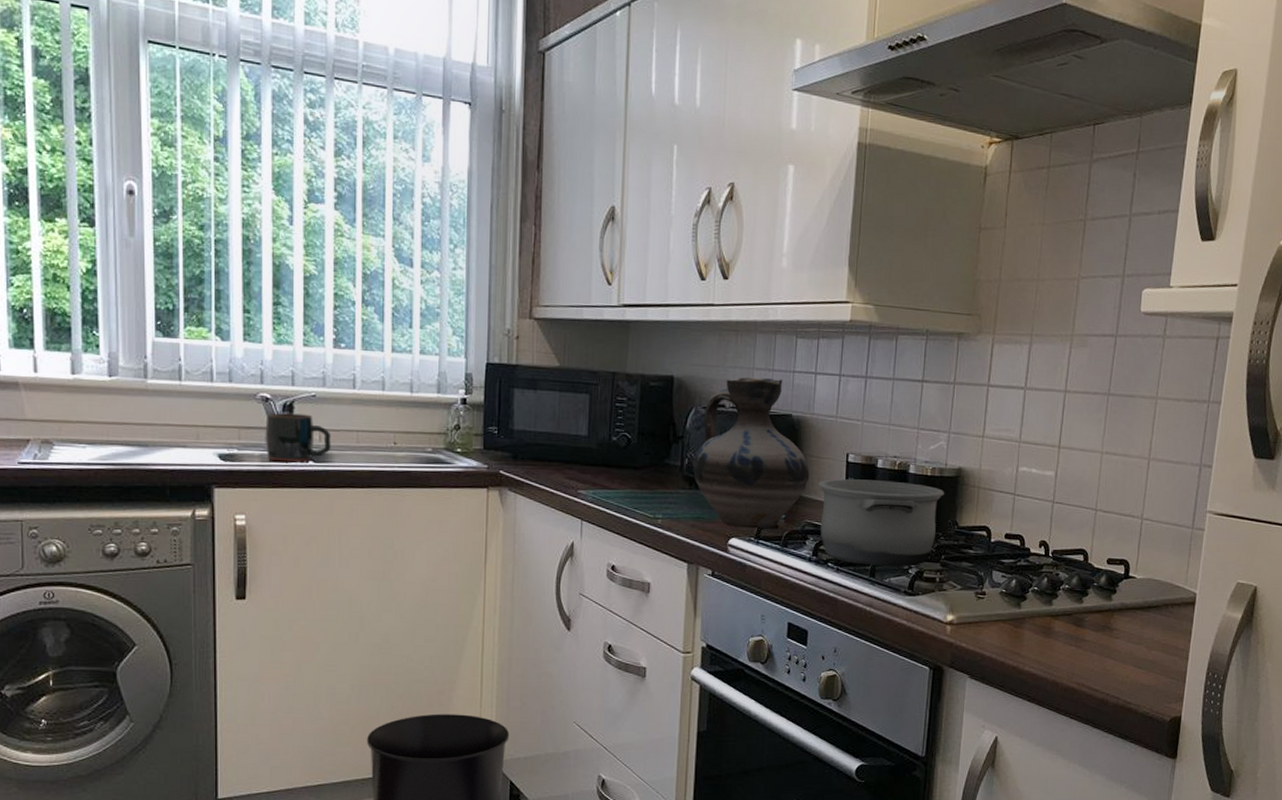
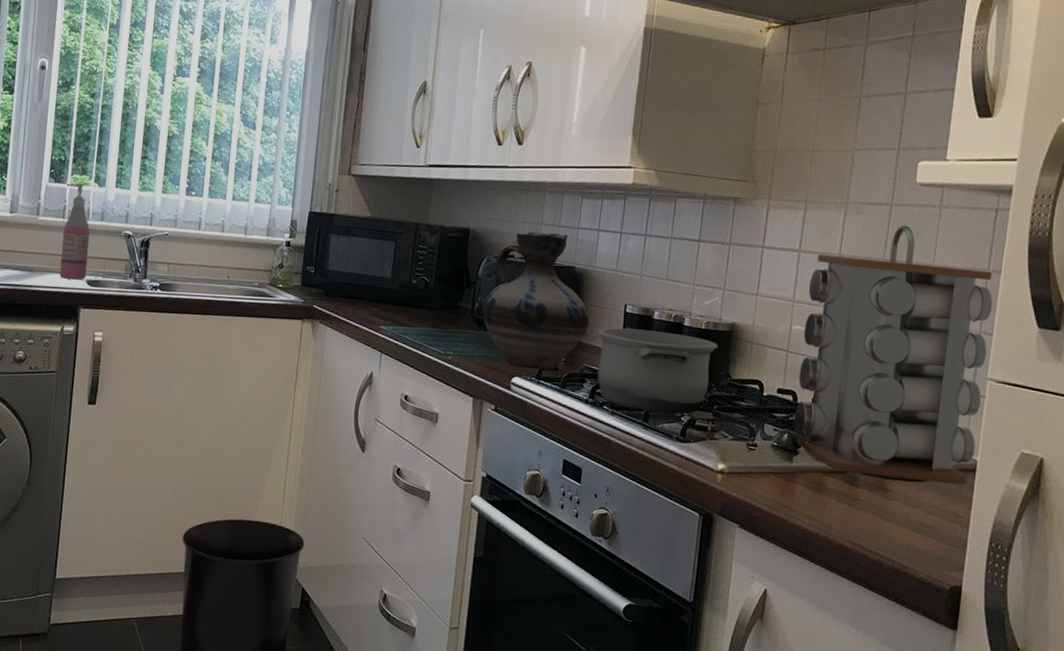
soap dispenser: none [180,337,217,455] -> present [59,183,90,280]
mug: present [265,412,332,463] -> none [124,247,178,290]
spice rack: none [1021,357,1213,619] -> present [794,225,993,485]

